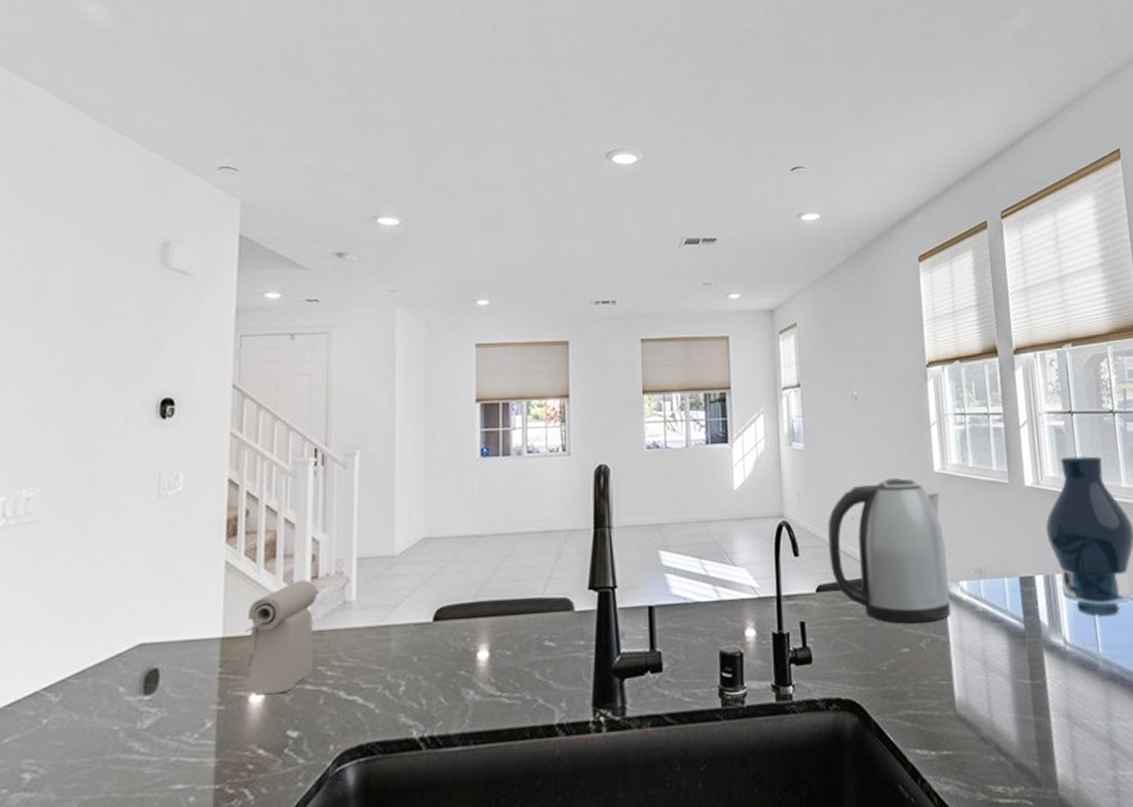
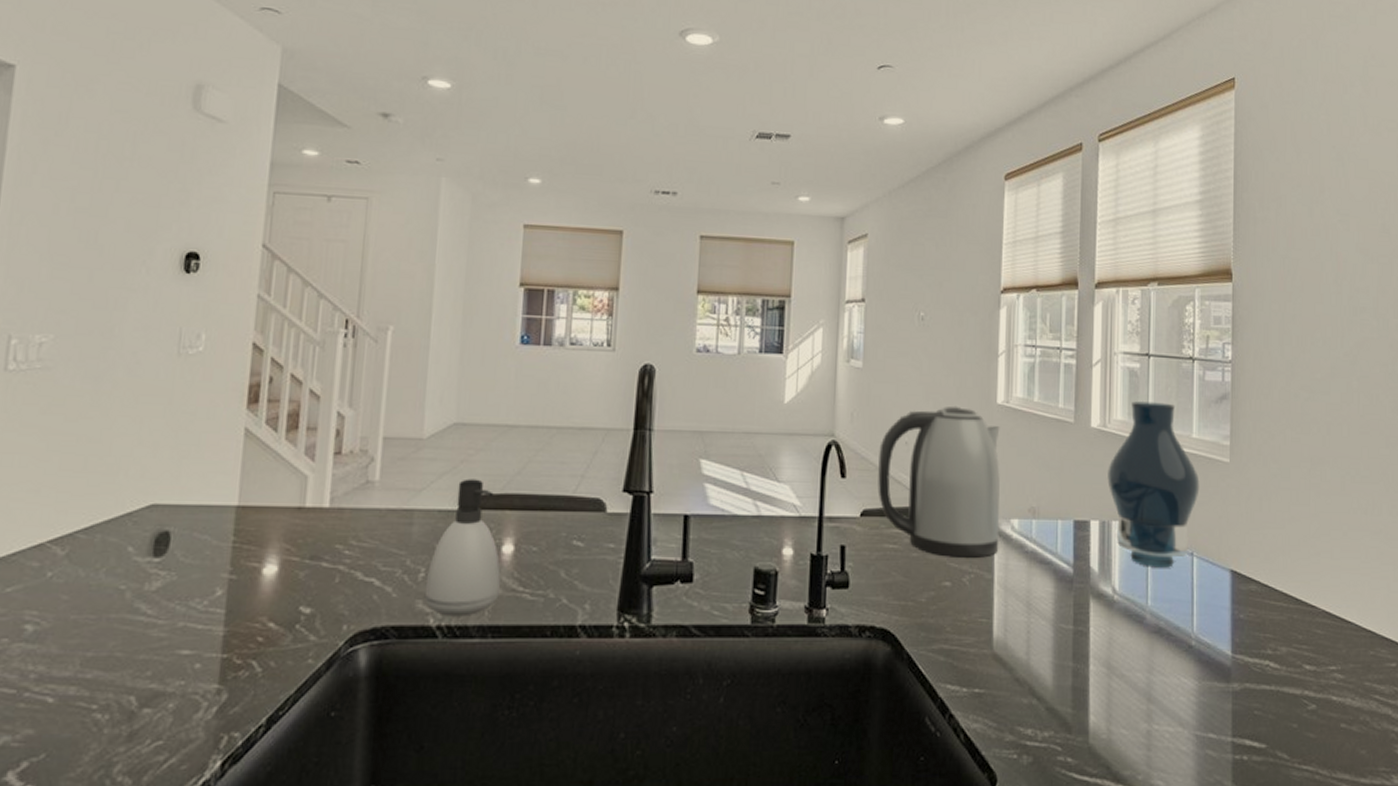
roll-top bag: present [245,580,320,696] -> none [261,455,342,569]
soap dispenser: none [406,590,479,728] -> present [424,479,501,617]

